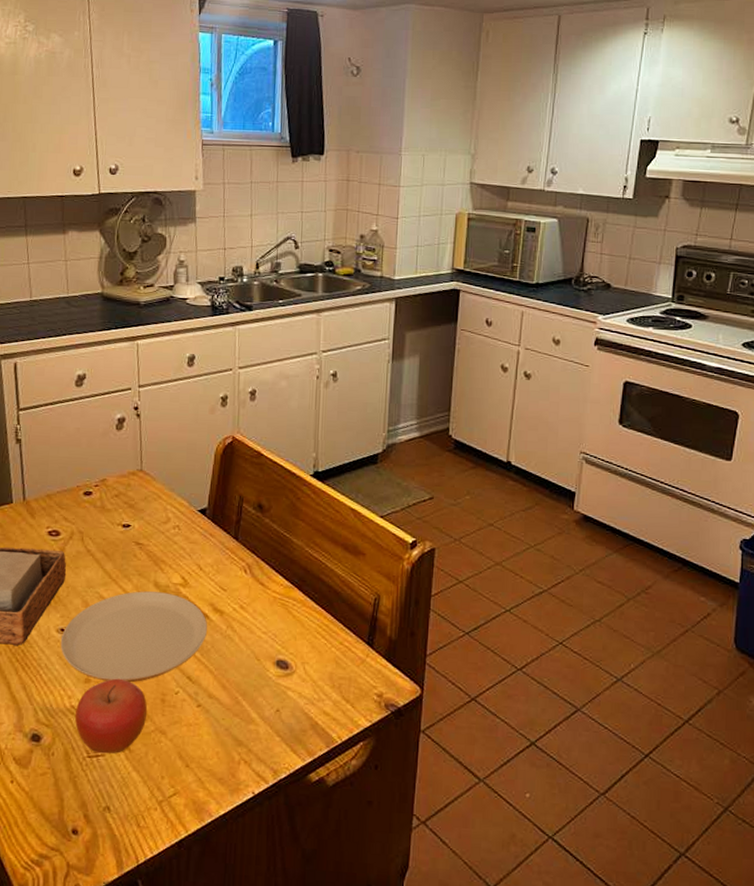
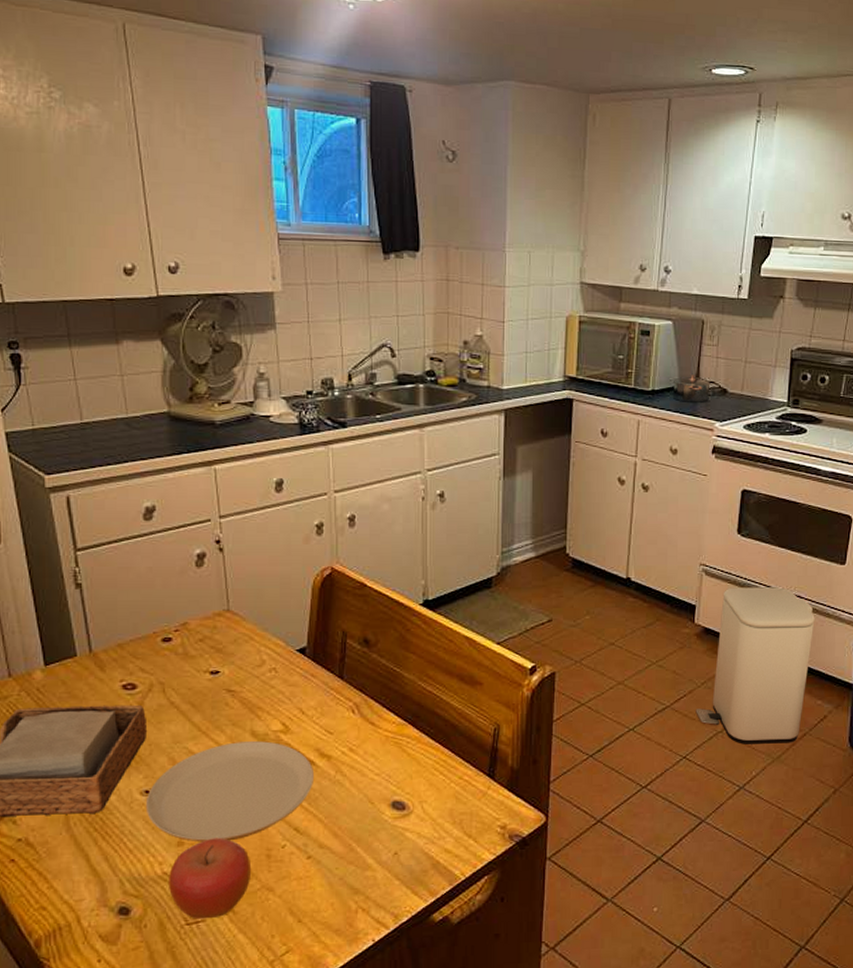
cooking pot: none [557,269,594,296] -> present [673,375,711,403]
pedal bin: none [573,477,699,638] -> present [695,587,815,744]

